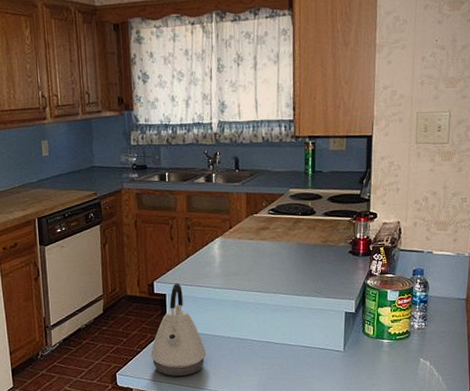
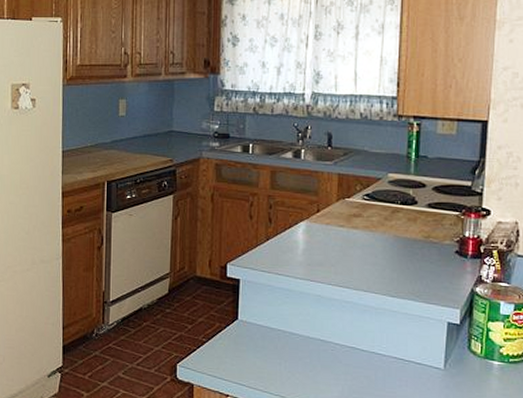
kettle: present [151,283,206,376] -> none [217,268,280,376]

